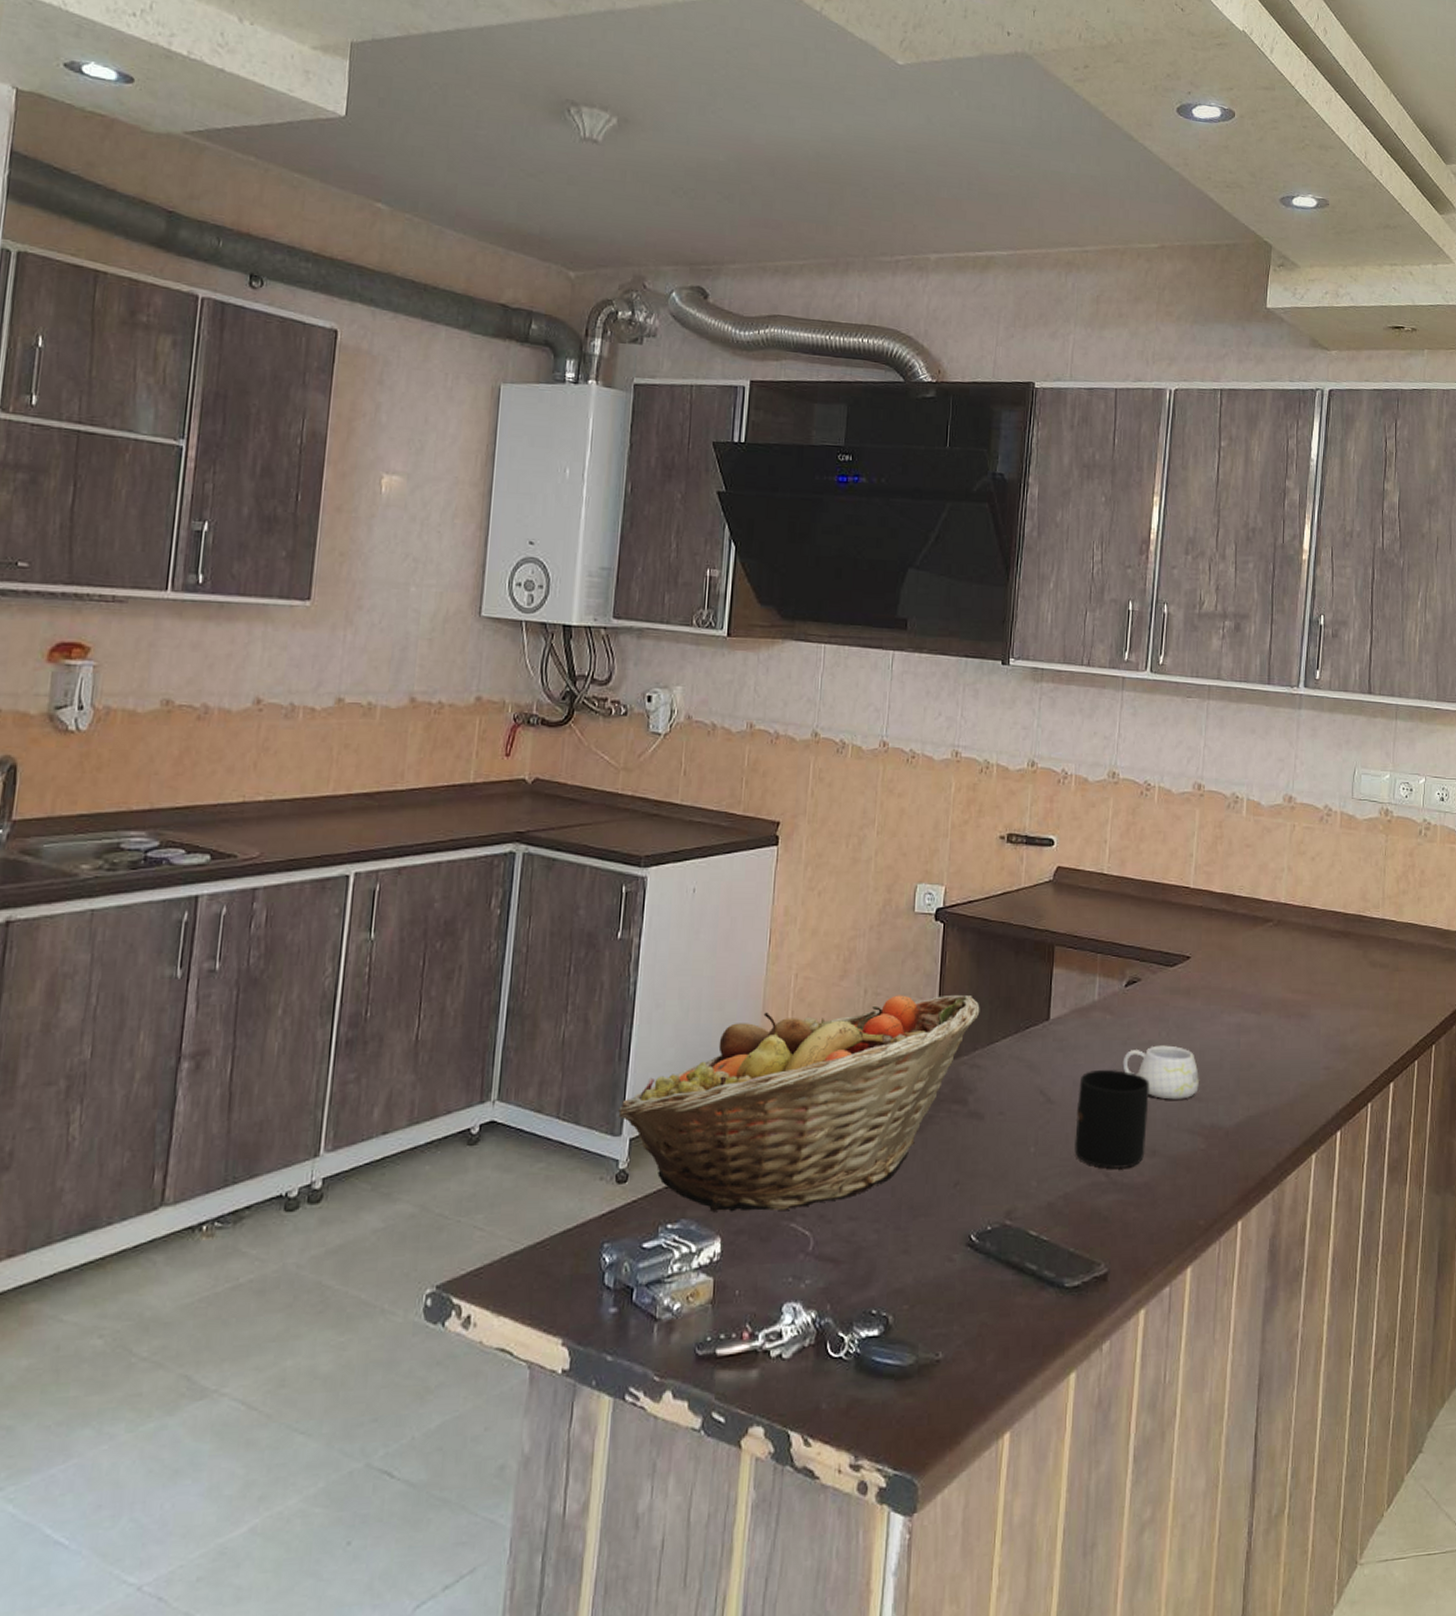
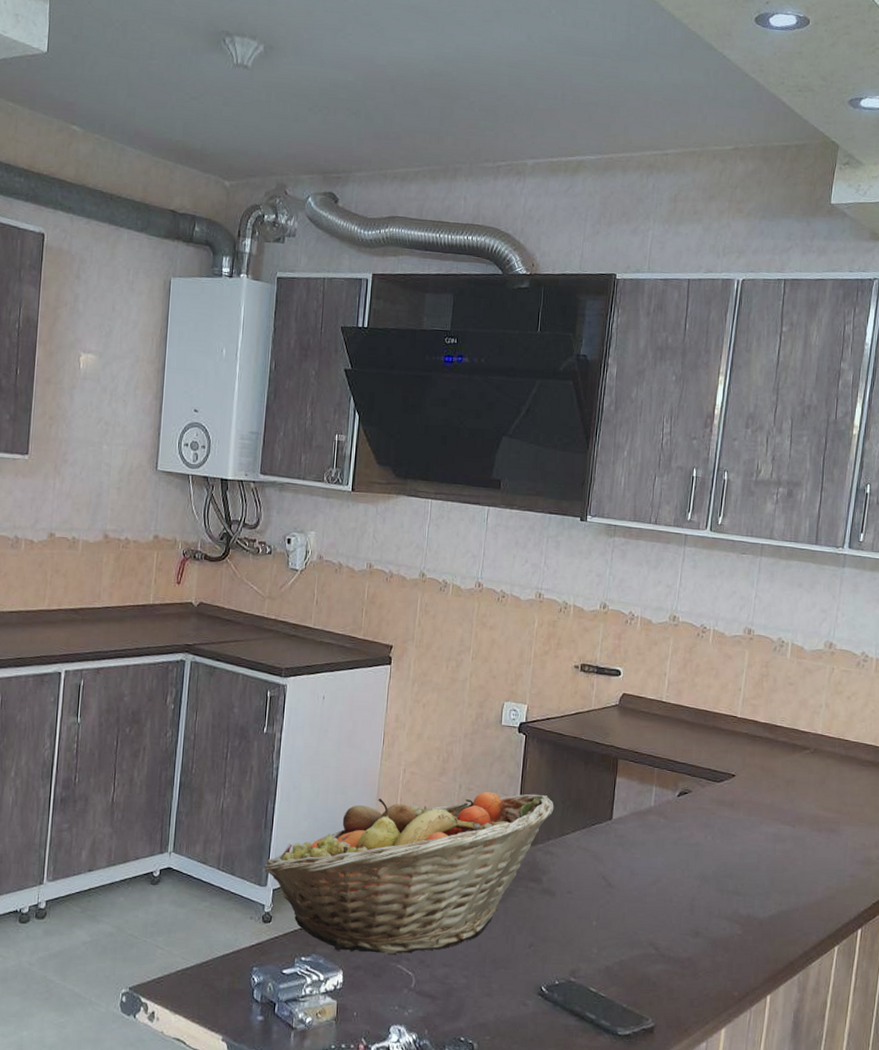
mug: present [1075,1069,1150,1170] -> none [630,863,696,945]
mug: present [1122,1045,1200,1100] -> none [673,846,740,893]

